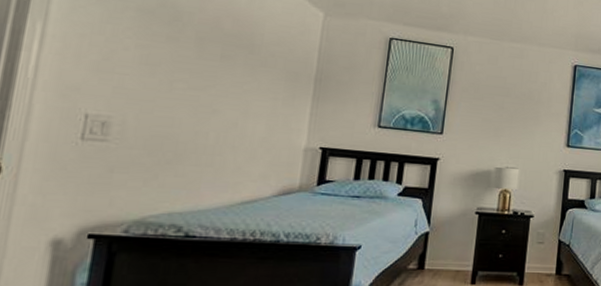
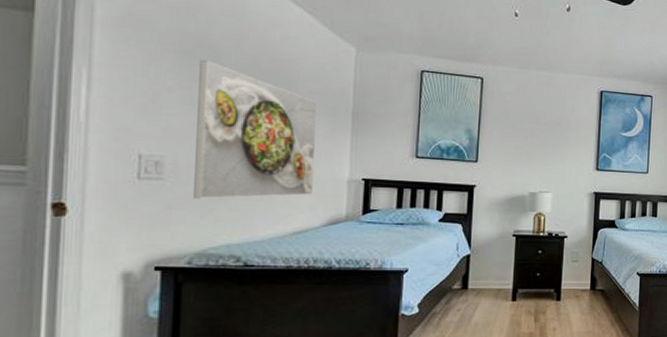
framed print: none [138,18,280,164] -> present [194,59,318,199]

